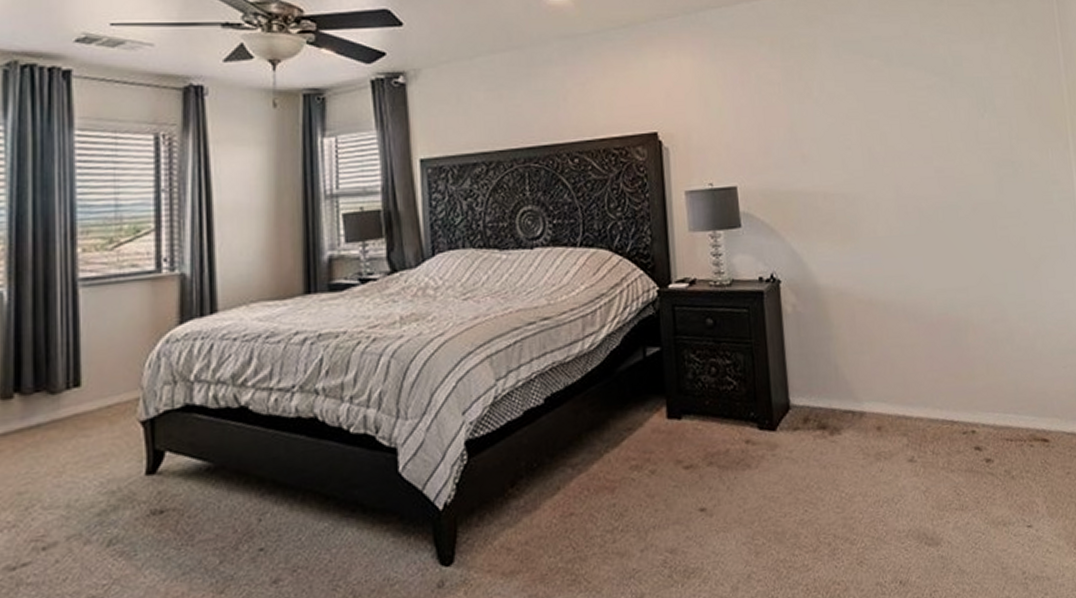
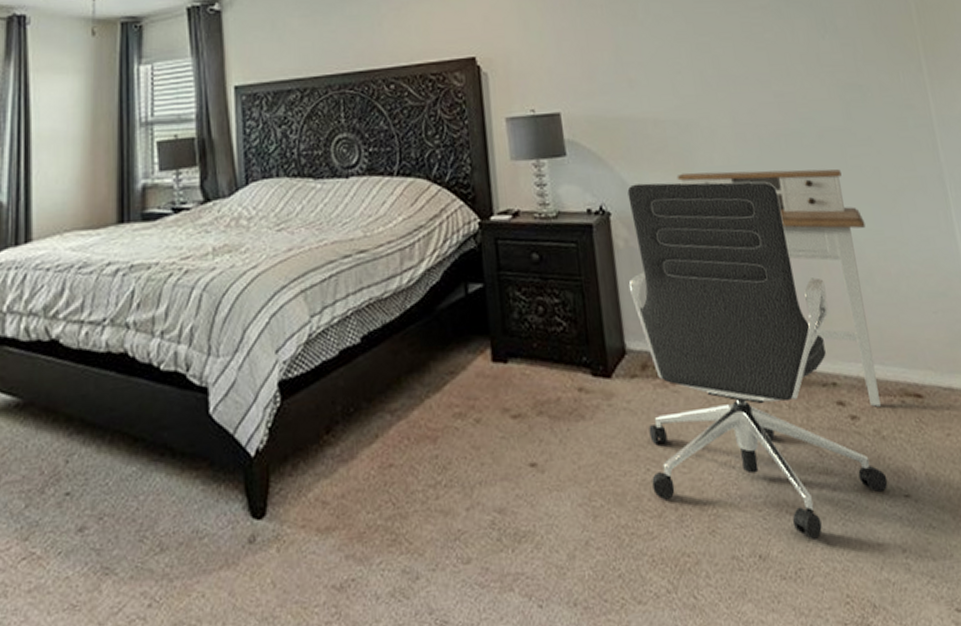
office chair: none [794,250,1014,566] -> present [627,181,888,540]
desk: none [843,239,1012,451] -> present [677,169,881,407]

